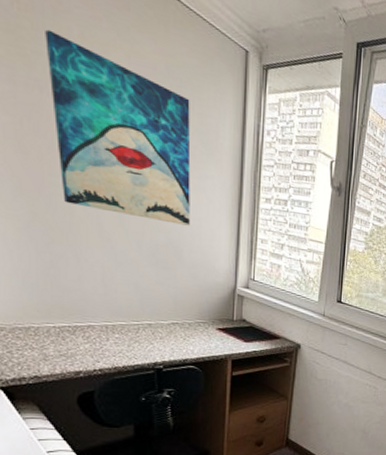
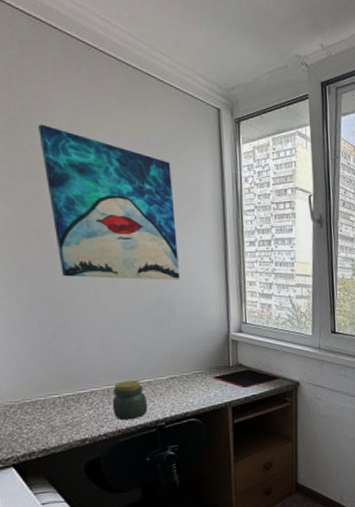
jar: none [110,320,147,359] -> present [112,380,148,421]

